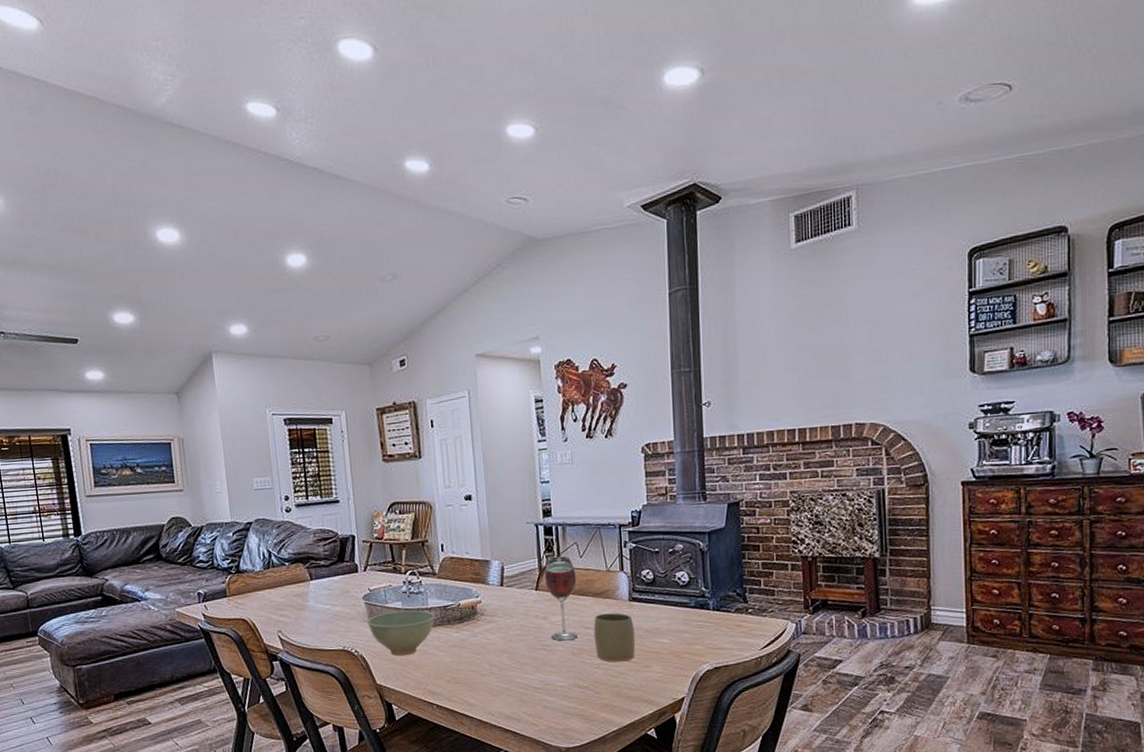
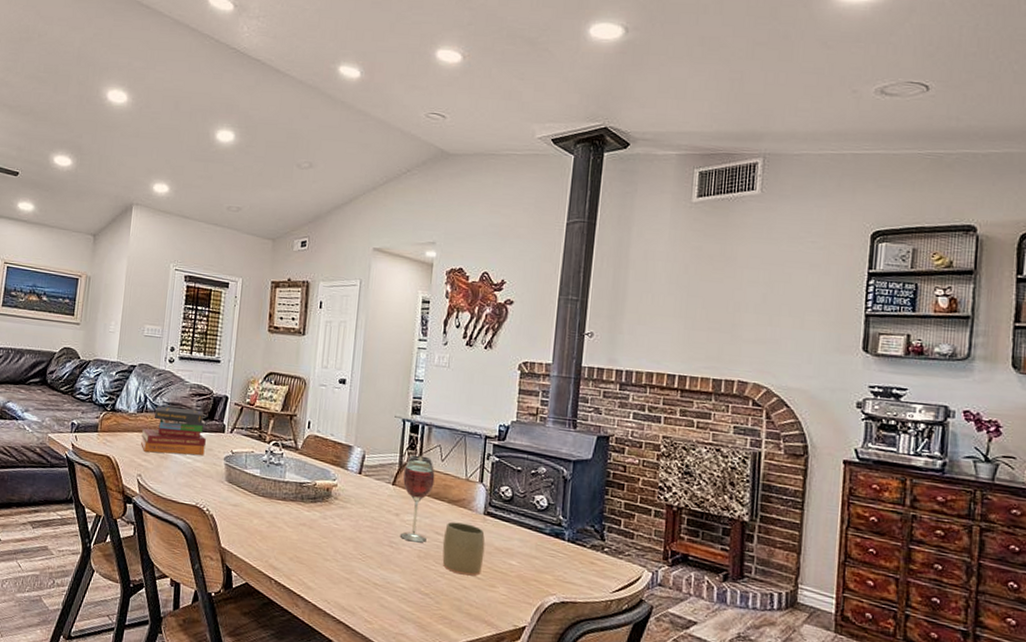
books: none [272,554,342,607] -> present [141,406,207,456]
bowl: present [366,610,435,656] -> none [223,477,290,524]

